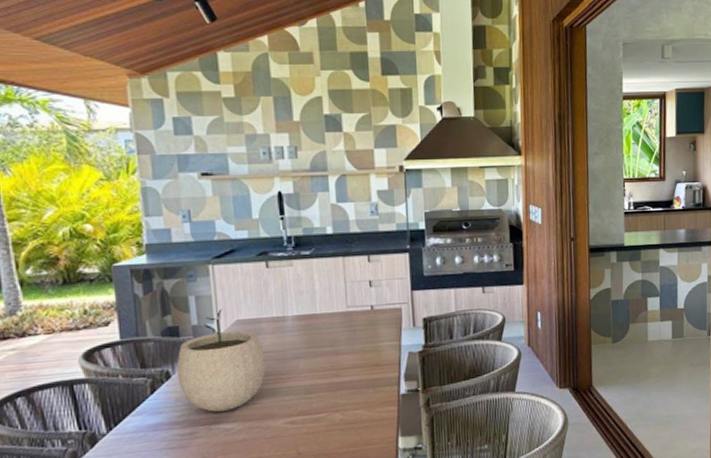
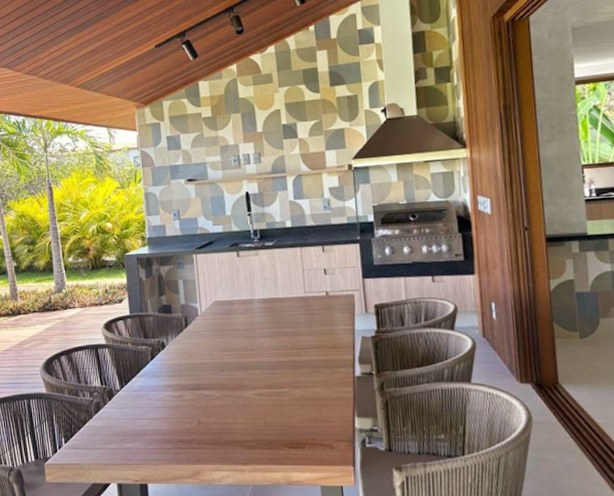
plant pot: present [176,309,266,412] -> none [169,291,238,379]

